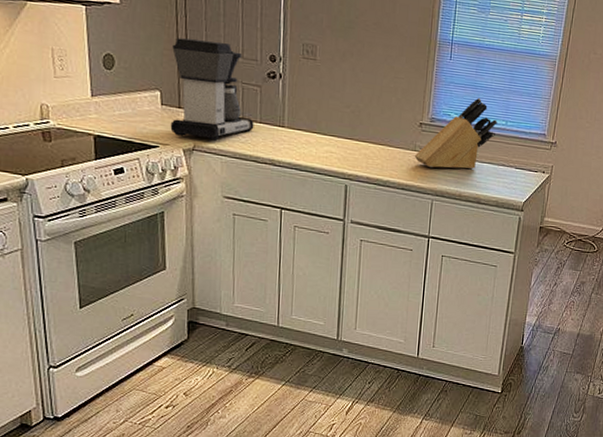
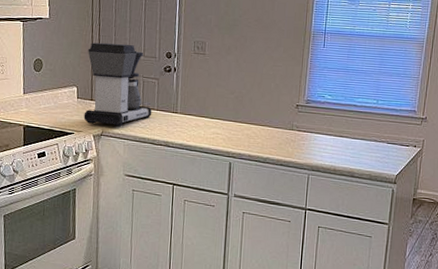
knife block: present [414,97,497,170] -> none [291,79,369,146]

